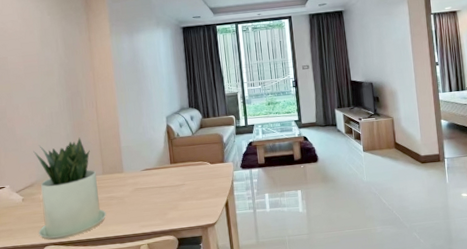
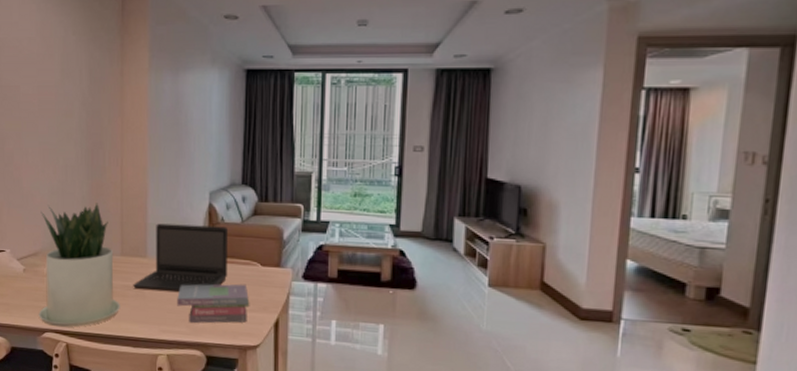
laptop: none [115,140,186,198] -> present [133,223,229,292]
books: none [150,179,206,216] -> present [177,283,250,324]

